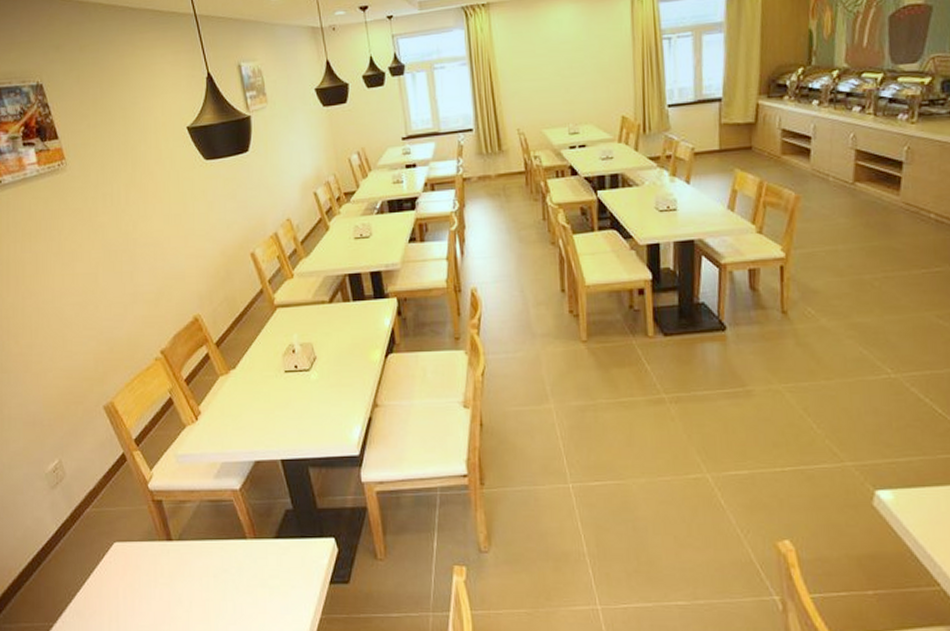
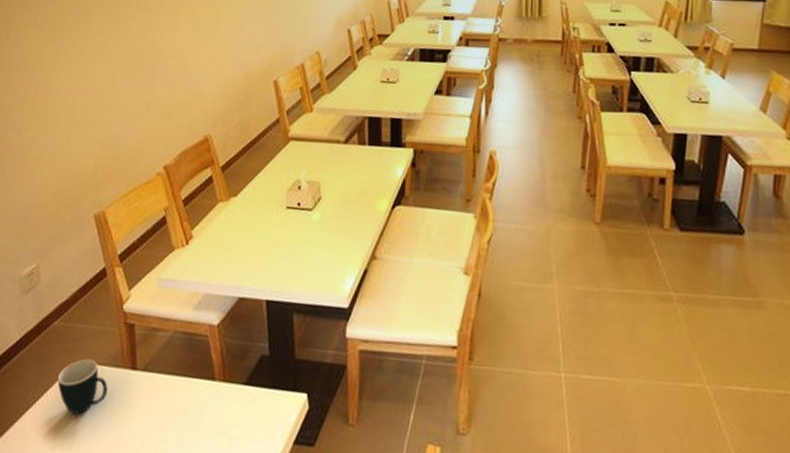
mug: none [101,537,148,589] -> present [57,358,108,416]

